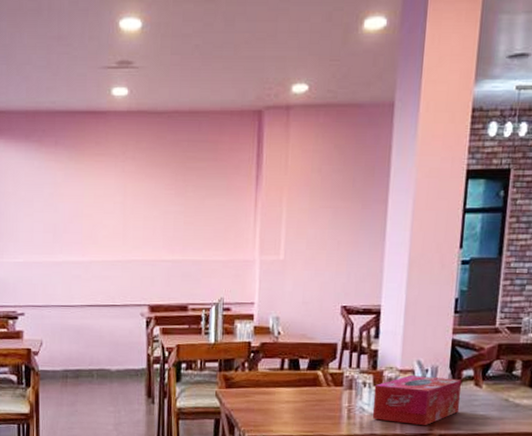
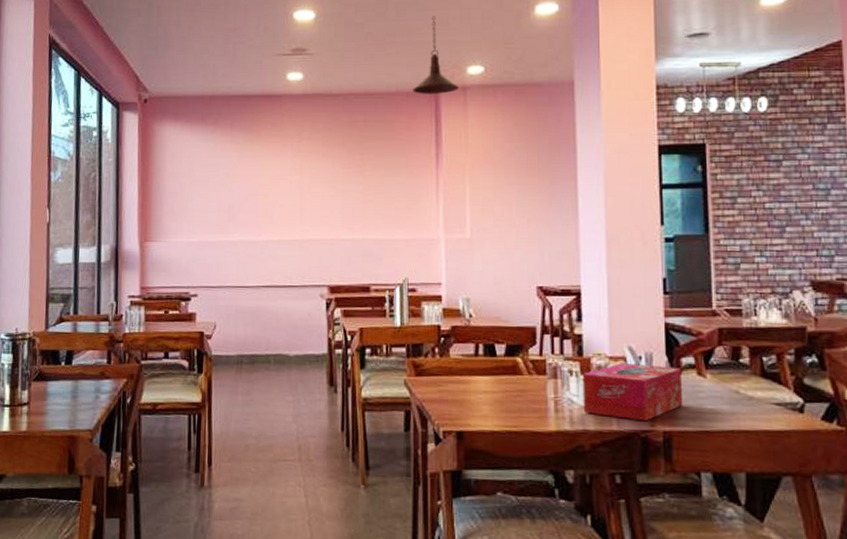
pendant light: none [237,28,282,113] -> present [413,16,458,94]

